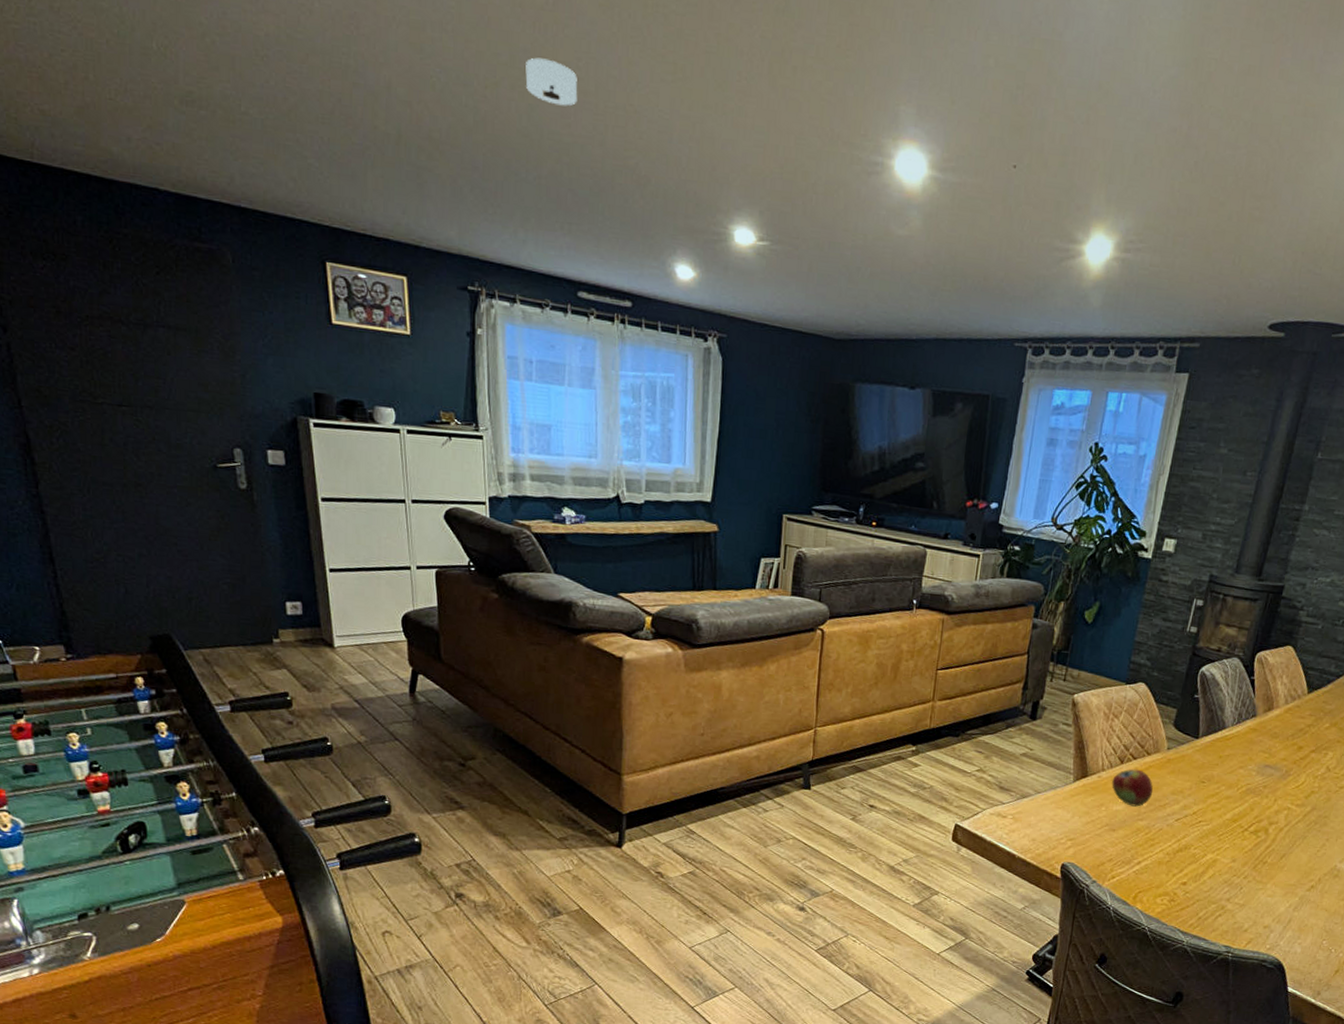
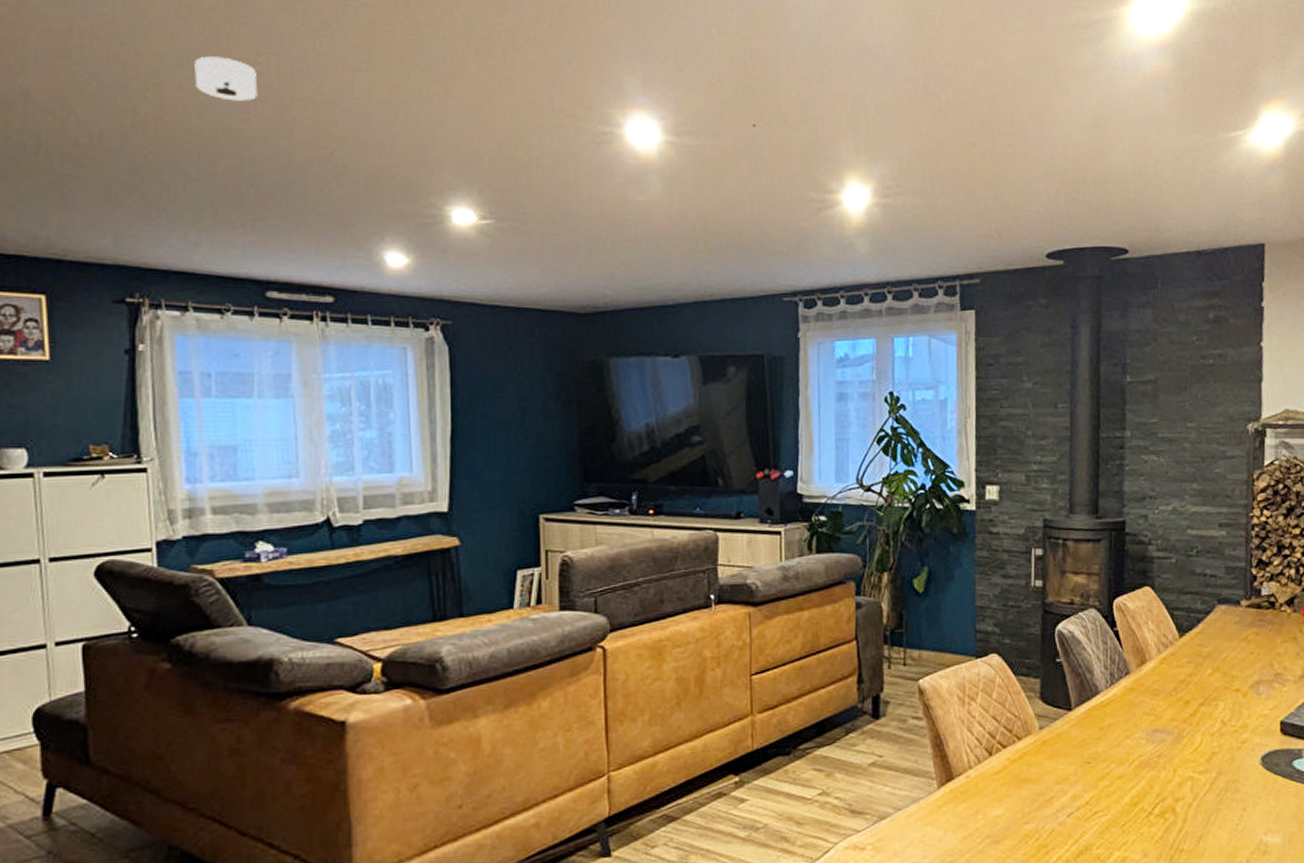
fruit: present [1112,768,1153,807] -> none [983,759,1034,808]

